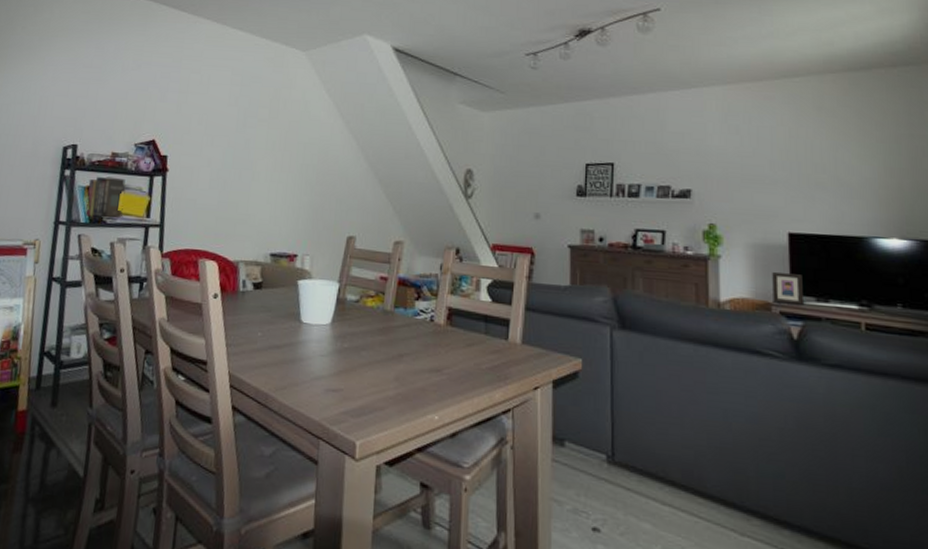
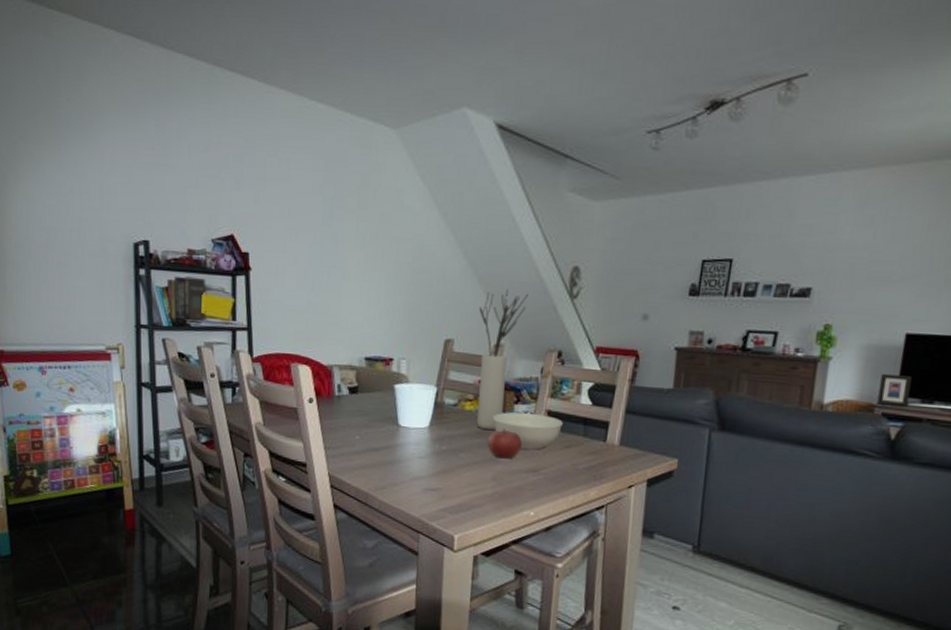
vase: none [378,189,426,328] -> present [477,289,529,431]
fruit: none [389,324,424,358] -> present [487,427,522,459]
bowl: none [393,308,464,348] -> present [492,412,563,450]

